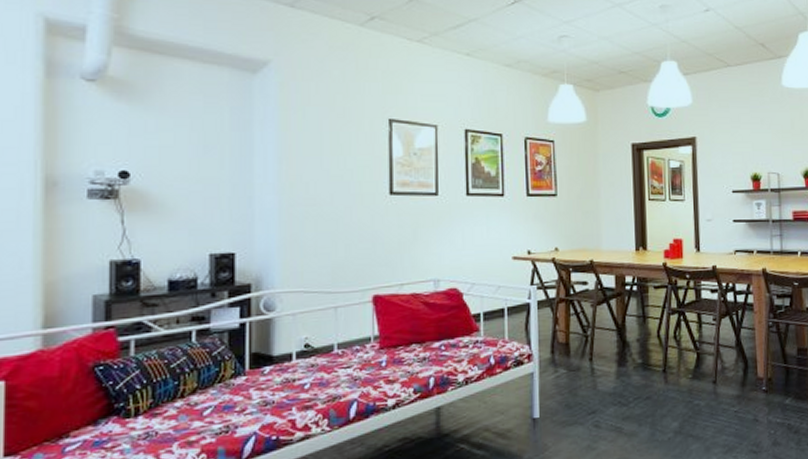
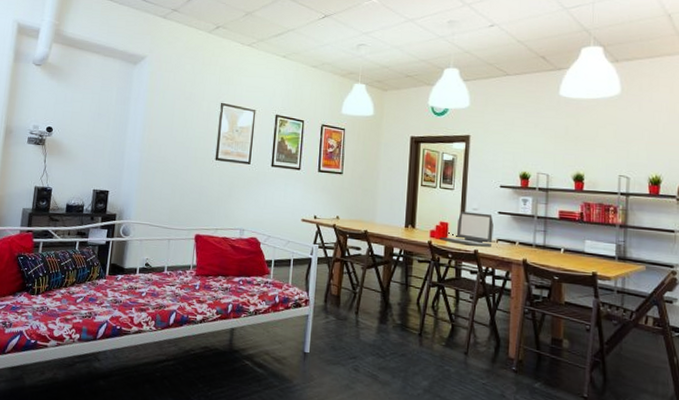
laptop: none [674,223,731,262] -> present [439,211,494,247]

